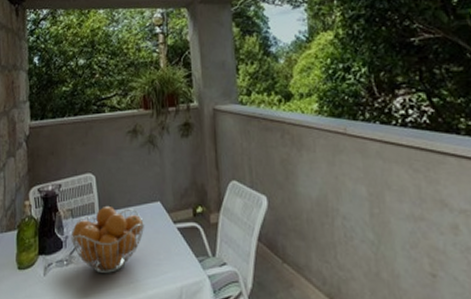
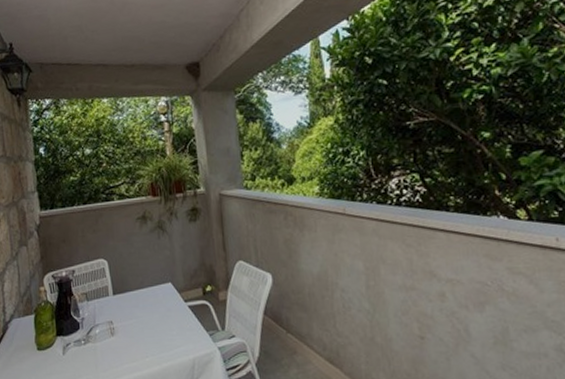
fruit basket: present [70,205,145,274] -> none [86,288,158,351]

